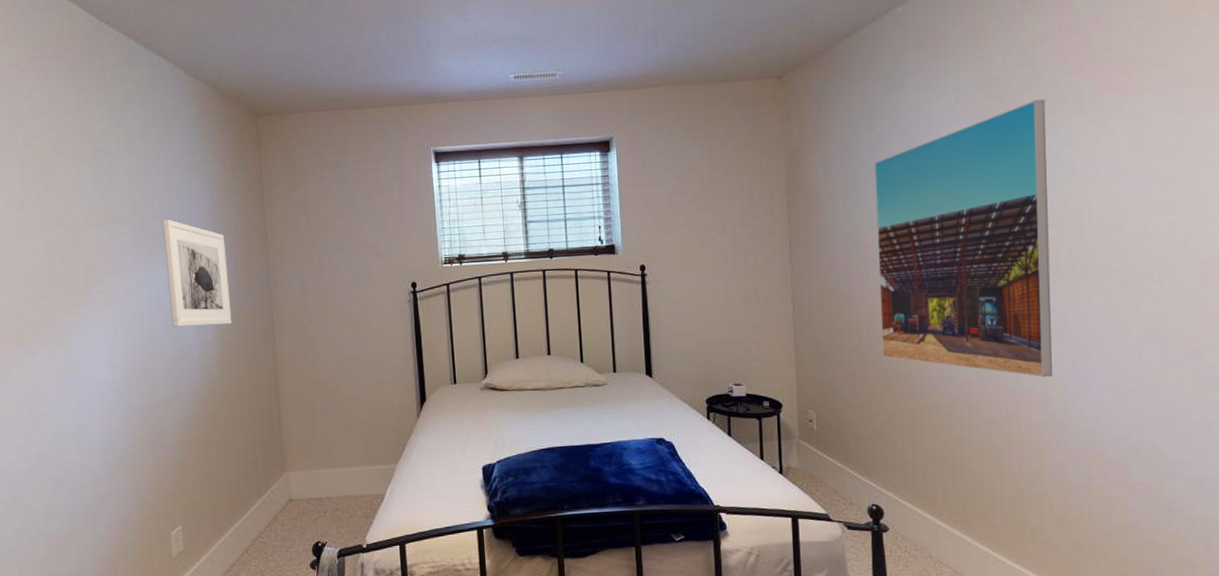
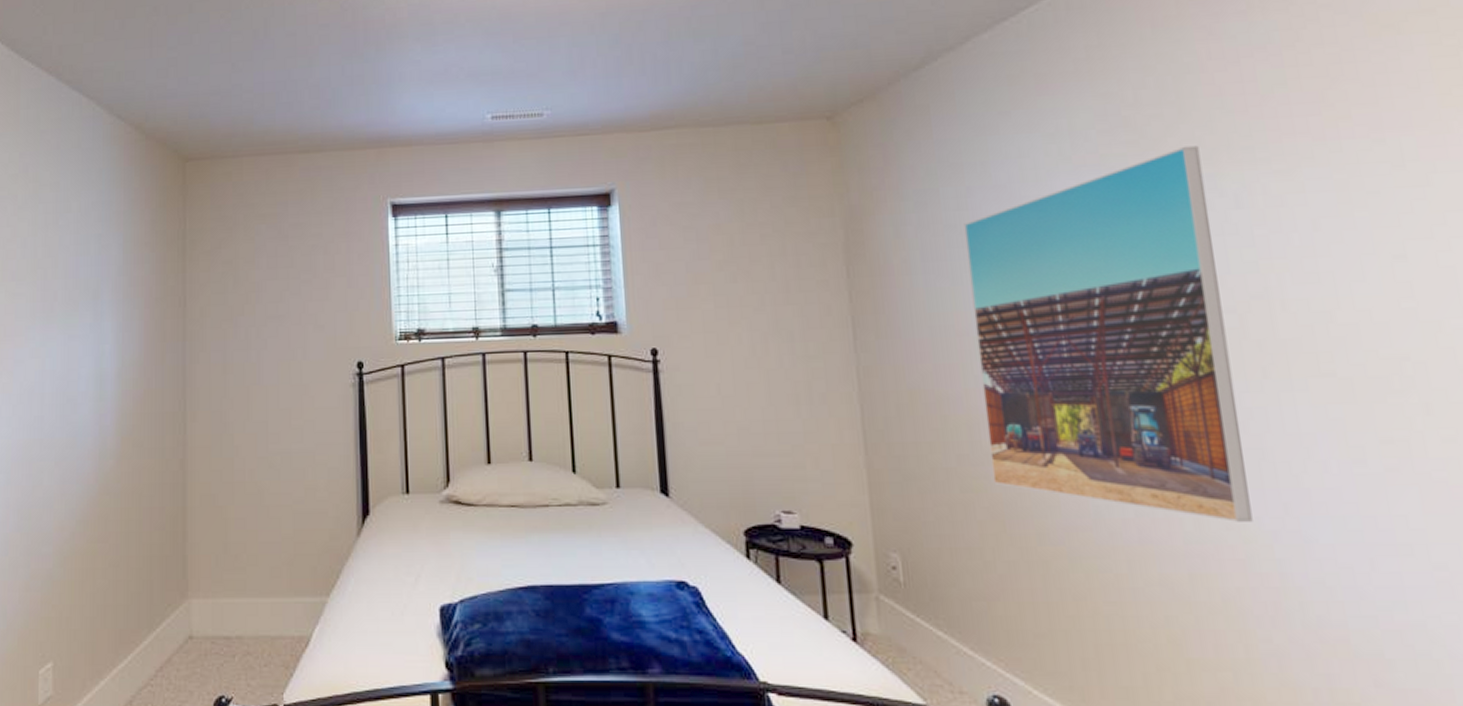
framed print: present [162,220,232,327] -> none [65,279,137,407]

